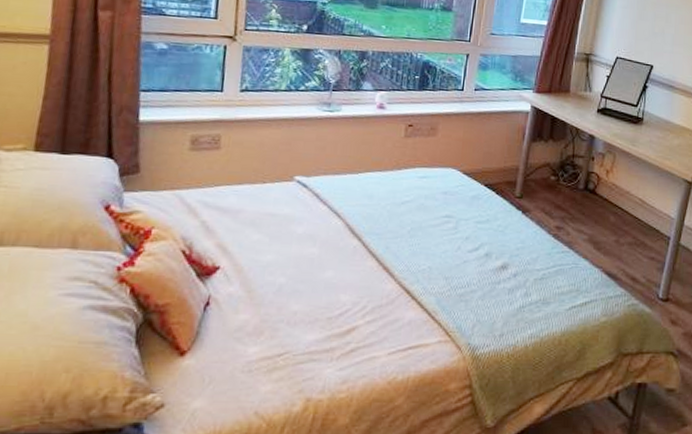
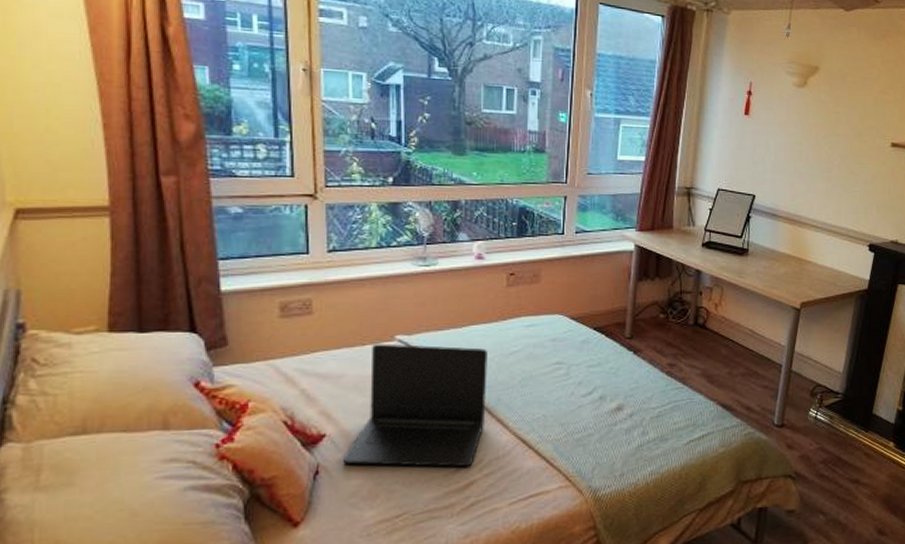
laptop: none [233,182,381,312] -> present [343,343,487,467]

